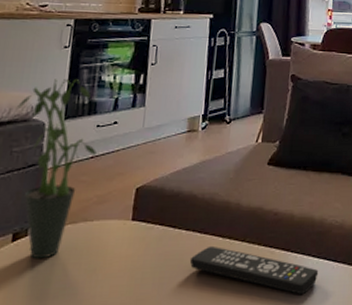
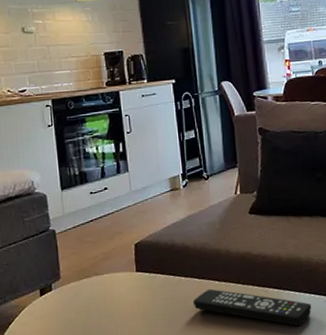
potted plant: present [17,79,96,259] -> none [20,154,95,309]

